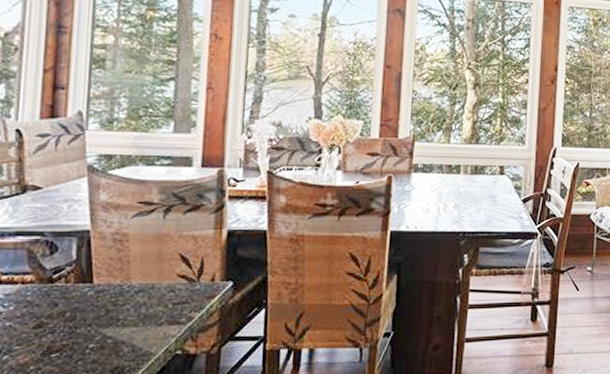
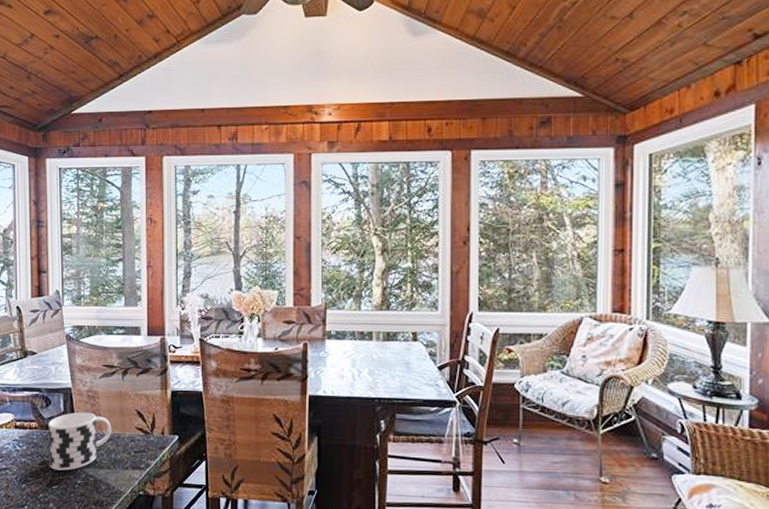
cup: none [48,259,144,334] -> present [49,412,112,471]

